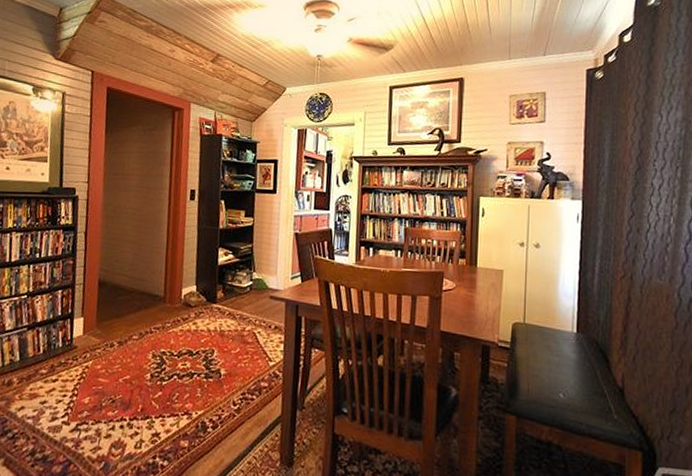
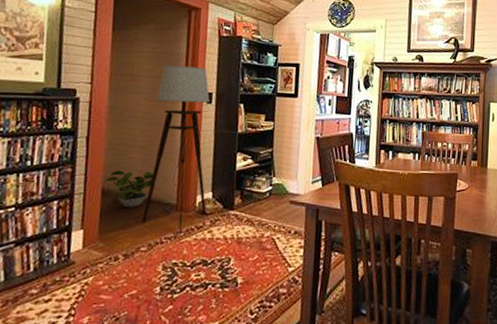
potted plant: none [100,263,144,298] -> present [103,170,154,208]
floor lamp: none [133,163,193,325] -> present [141,65,210,235]

